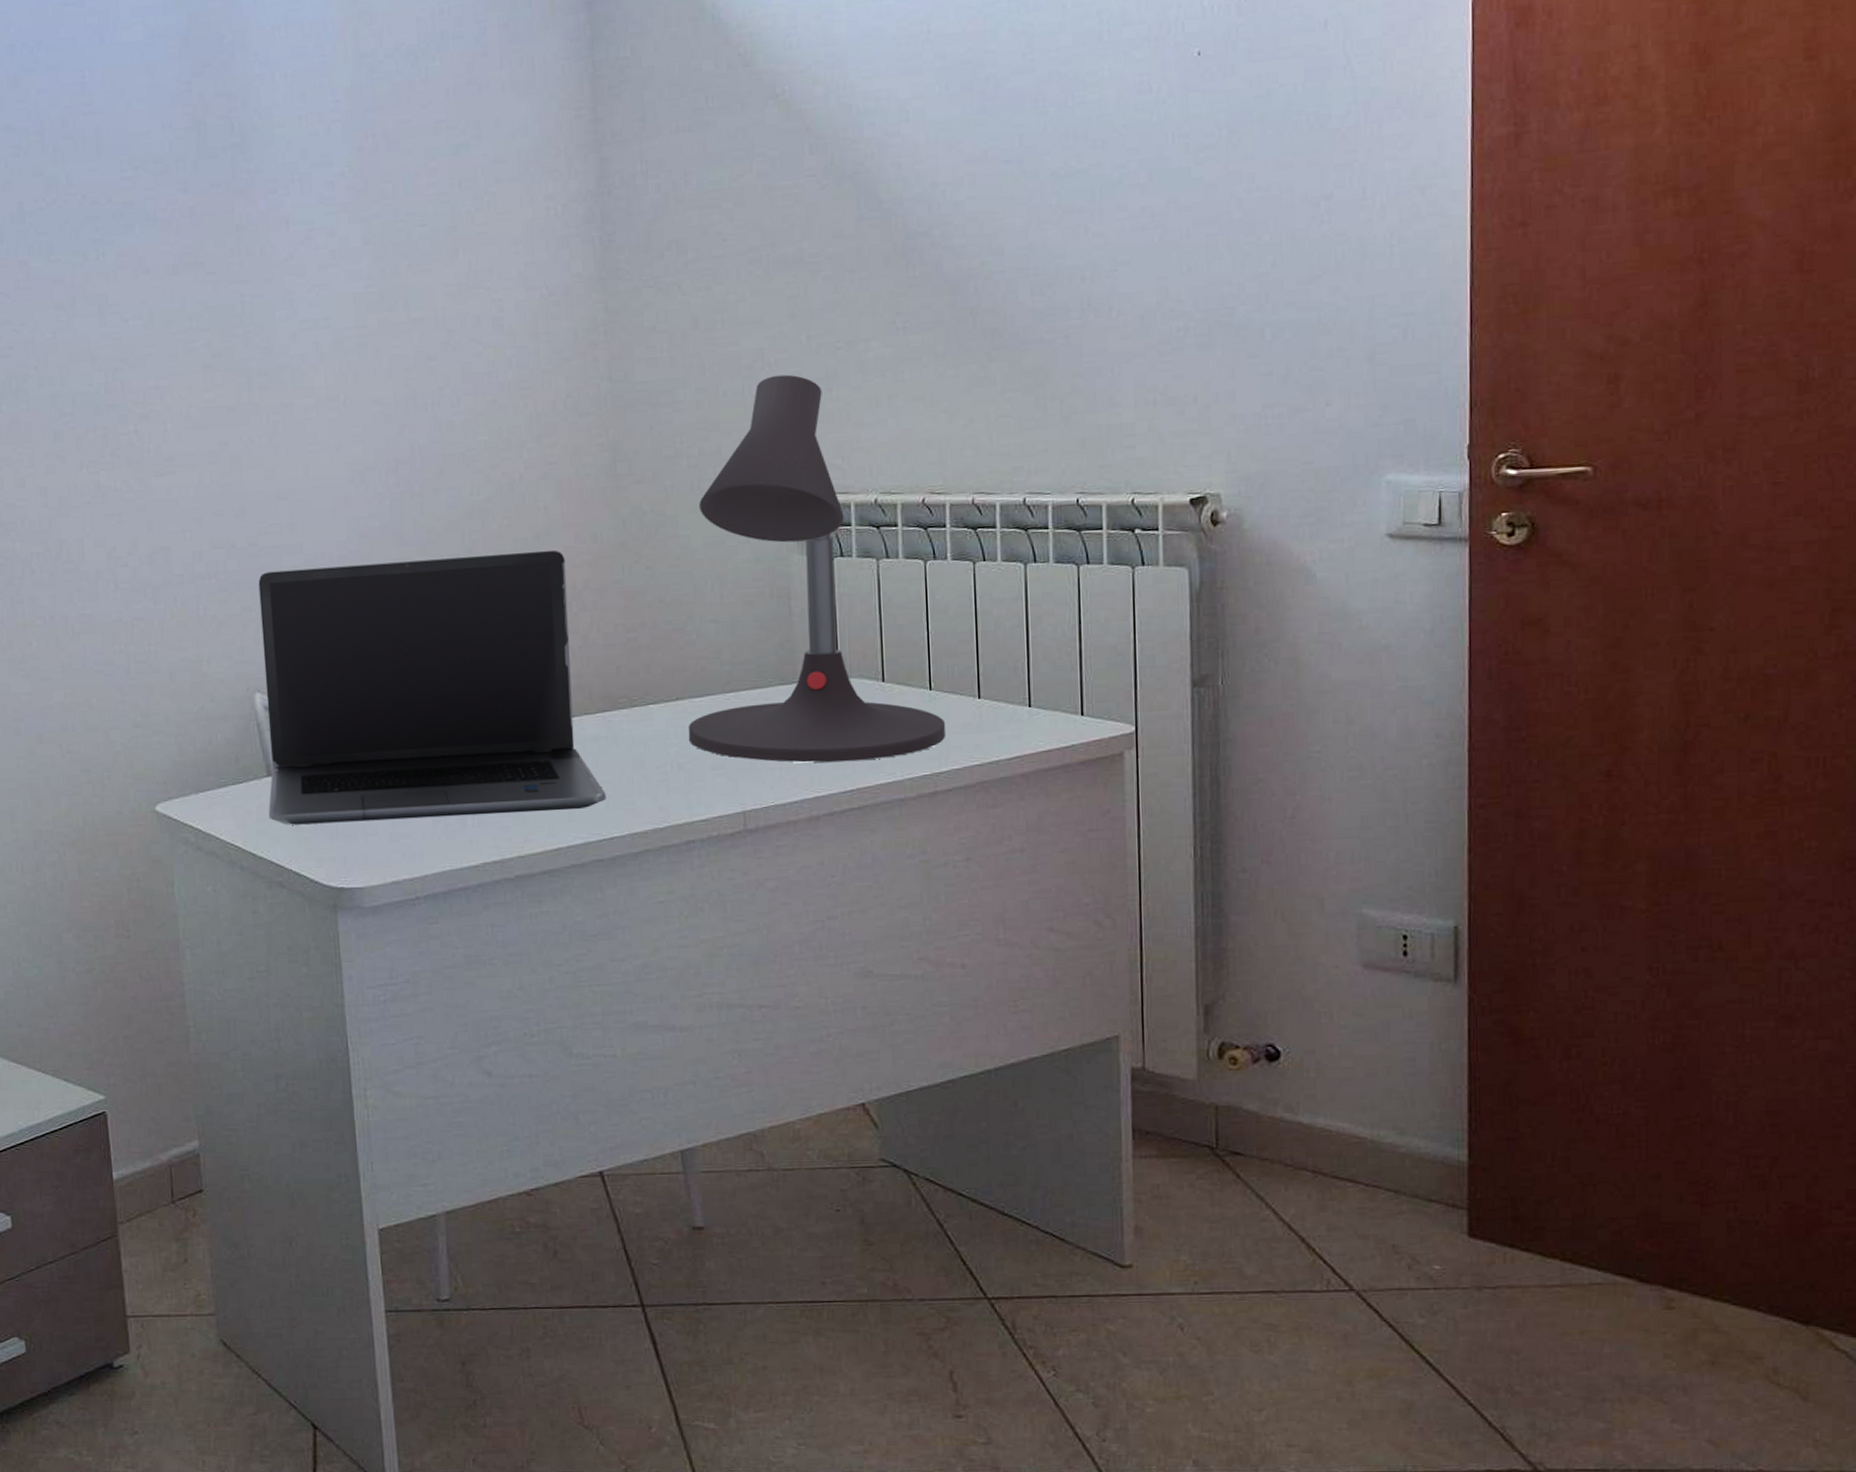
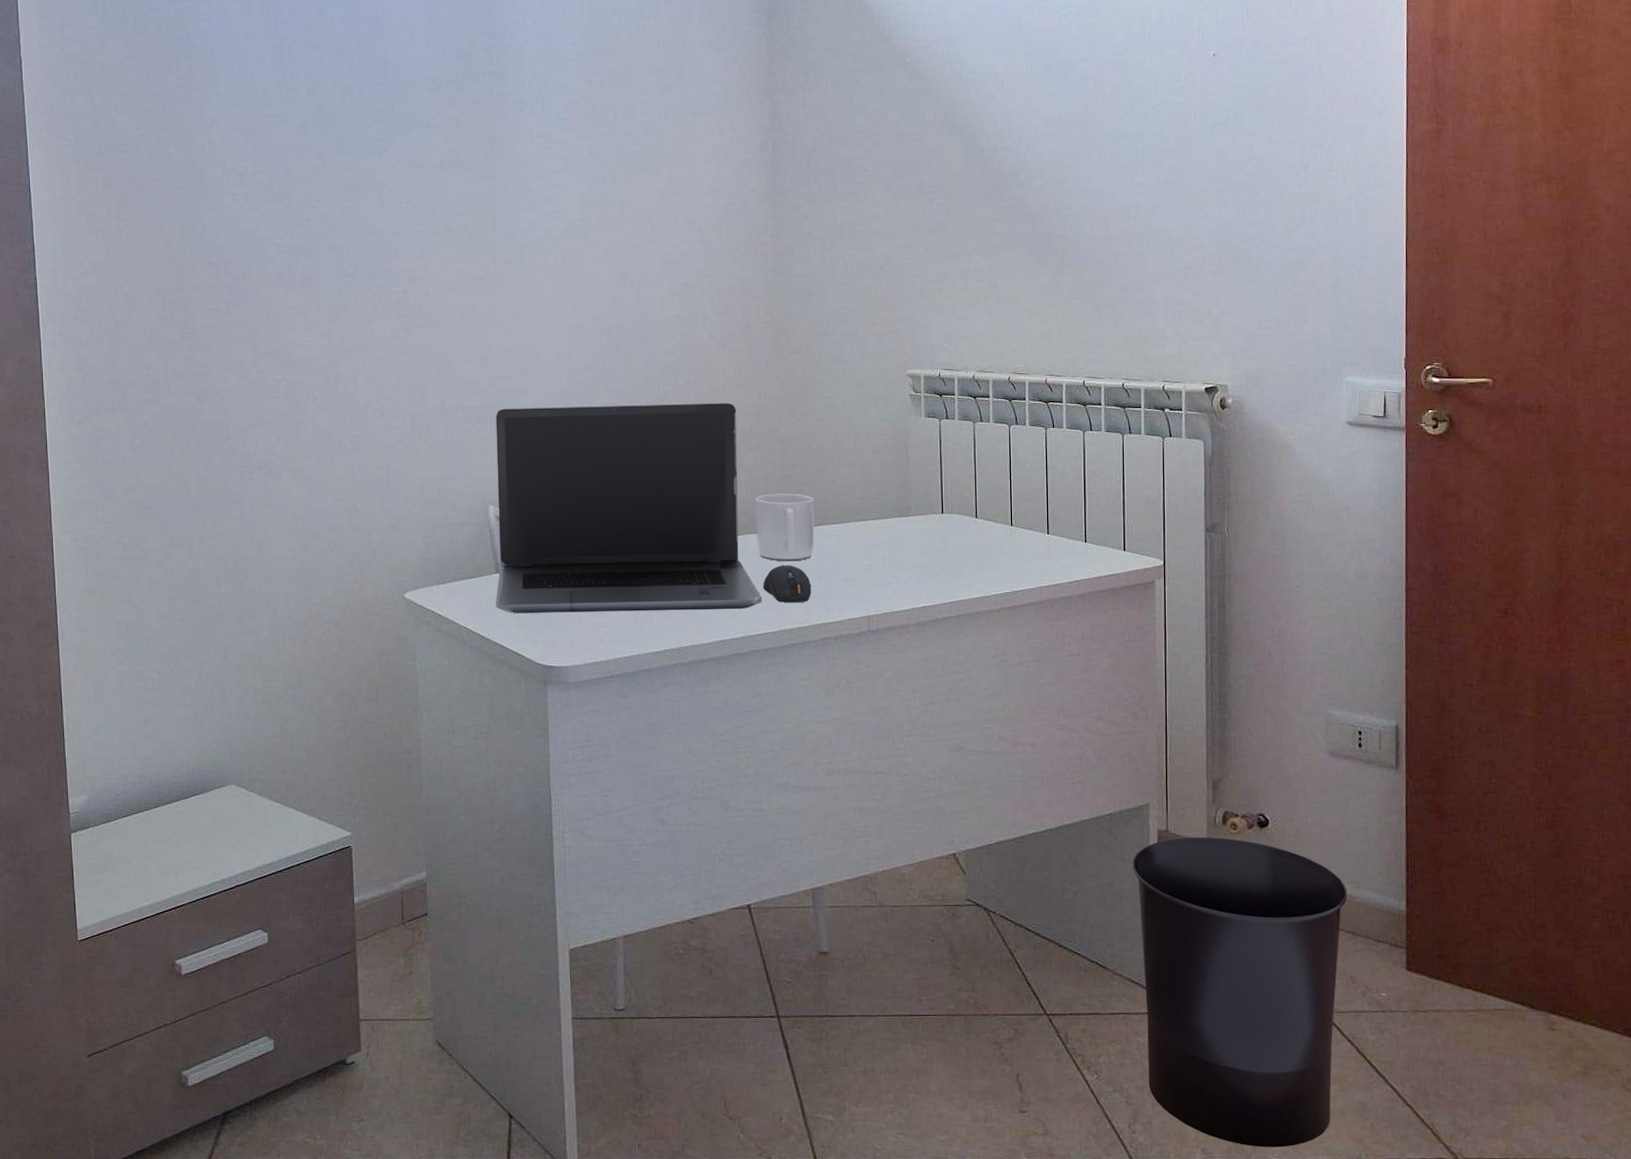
mug: none [592,661,672,748] -> present [754,493,815,562]
computer mouse: none [606,751,670,799] -> present [763,565,812,602]
desk lamp: present [688,374,945,763] -> none [827,276,1022,580]
waste bin: none [1098,1074,1388,1458] -> present [1132,836,1348,1148]

